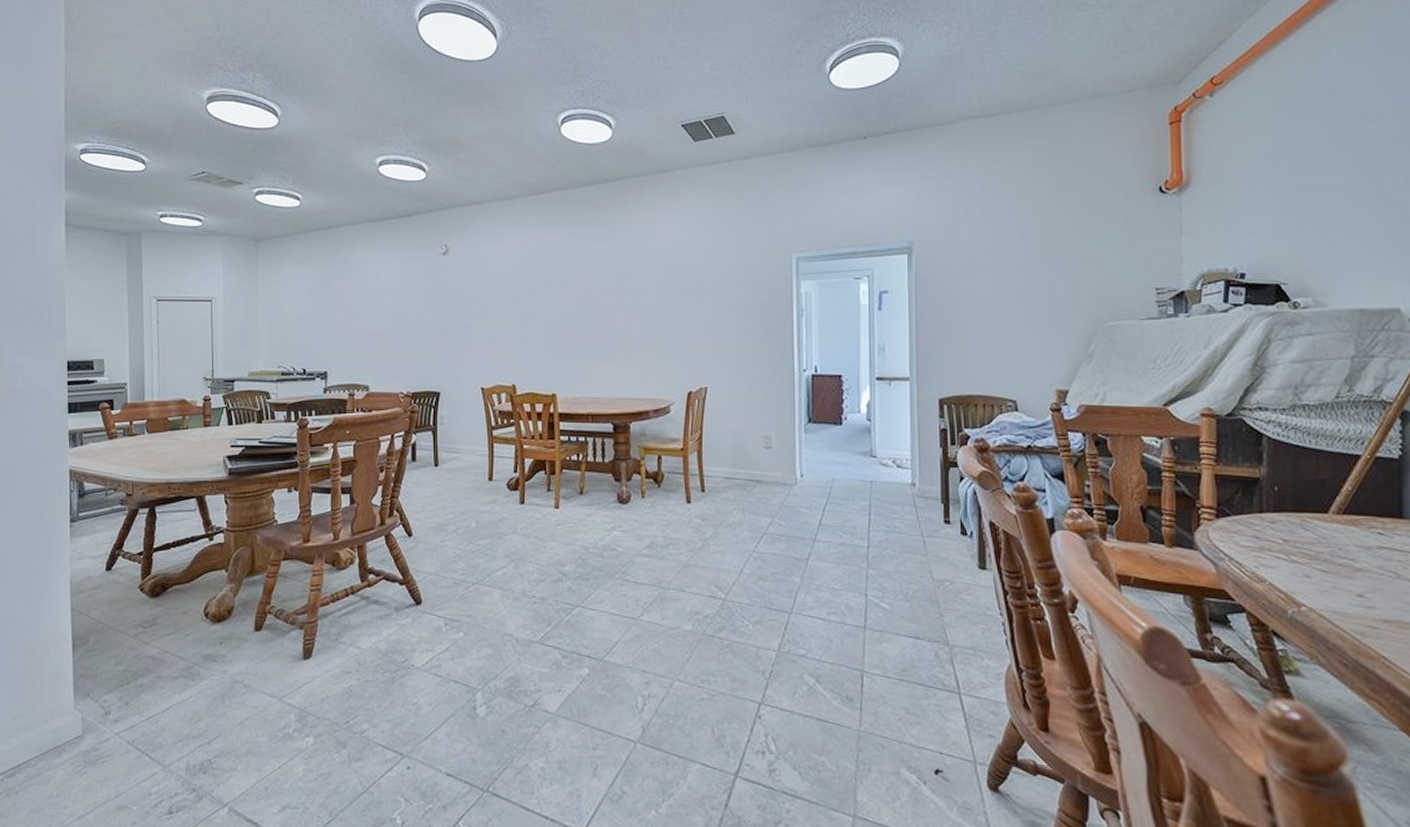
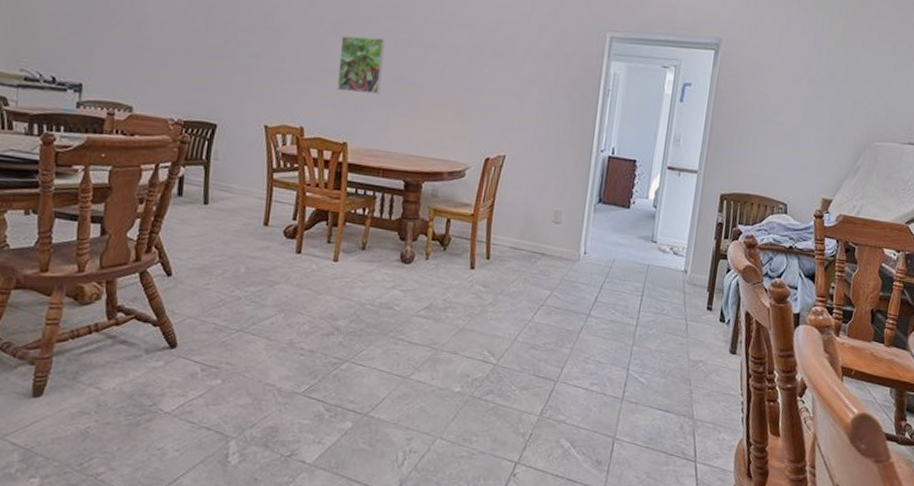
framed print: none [541,294,581,347] -> present [336,35,385,94]

